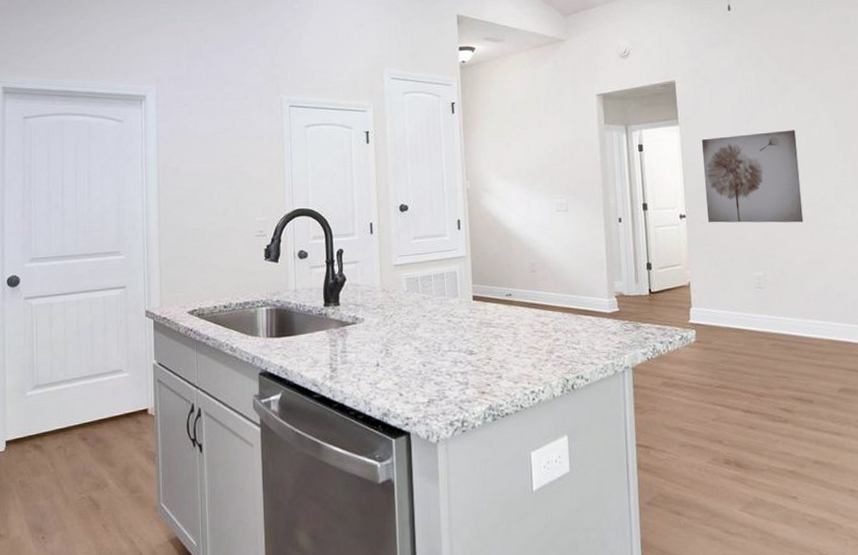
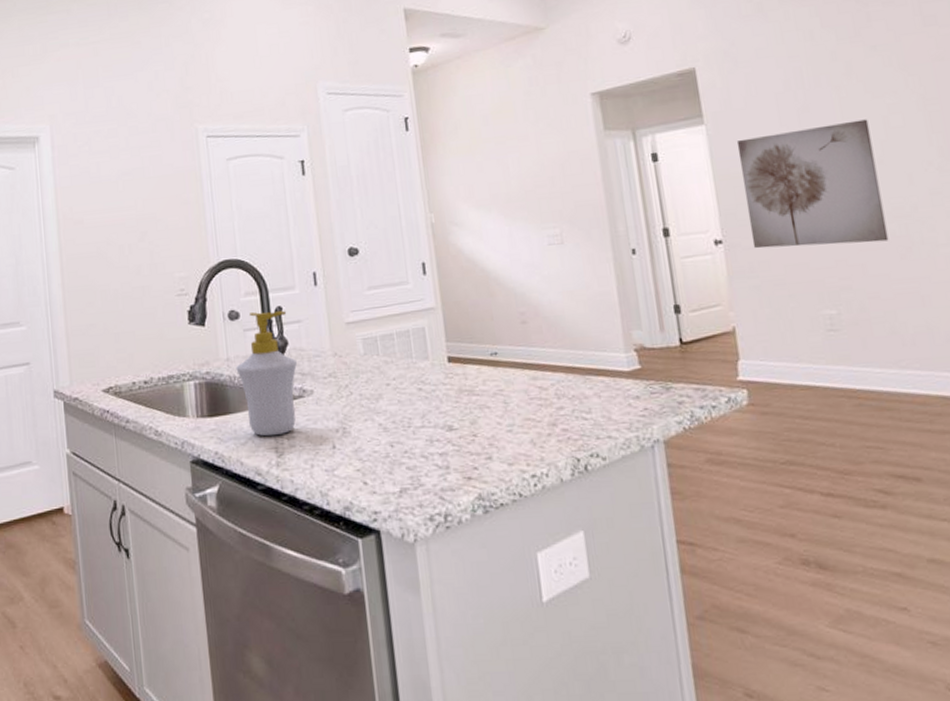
soap bottle: none [302,252,353,355] -> present [236,310,298,437]

